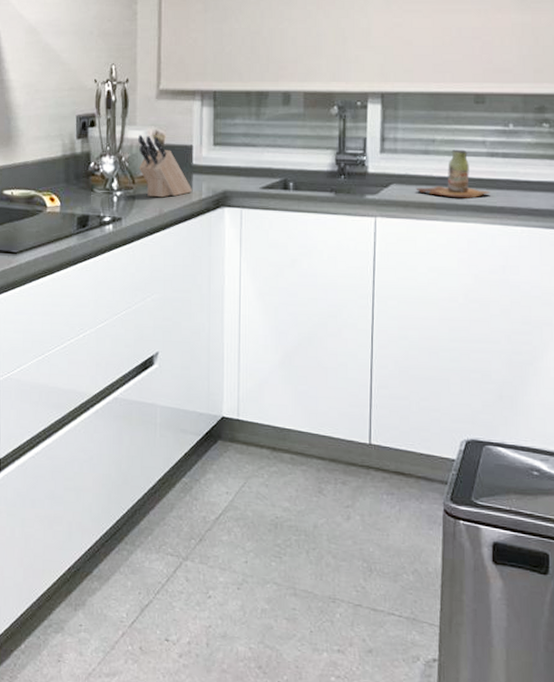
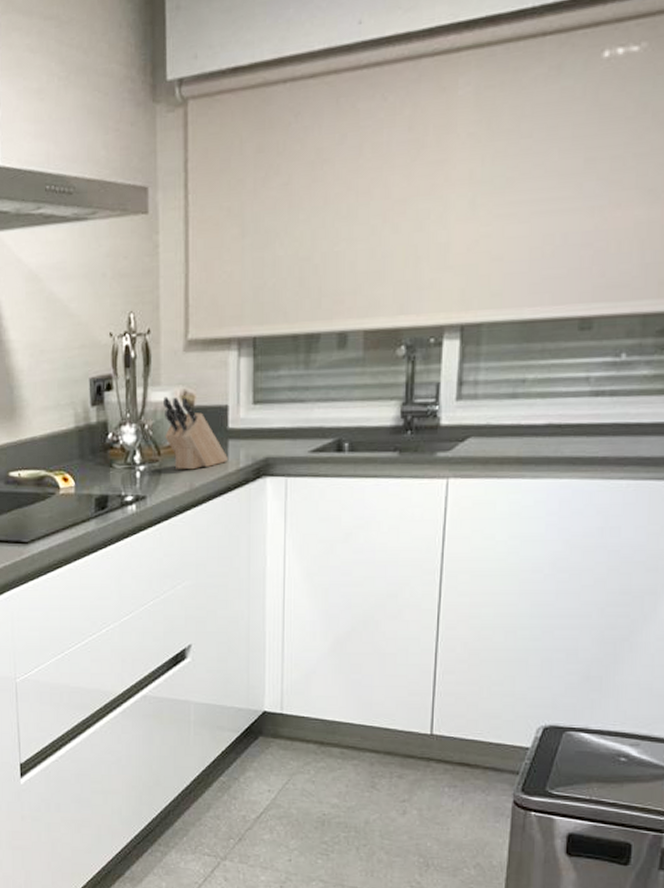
bottle: present [416,149,490,198] -> none [498,389,591,450]

